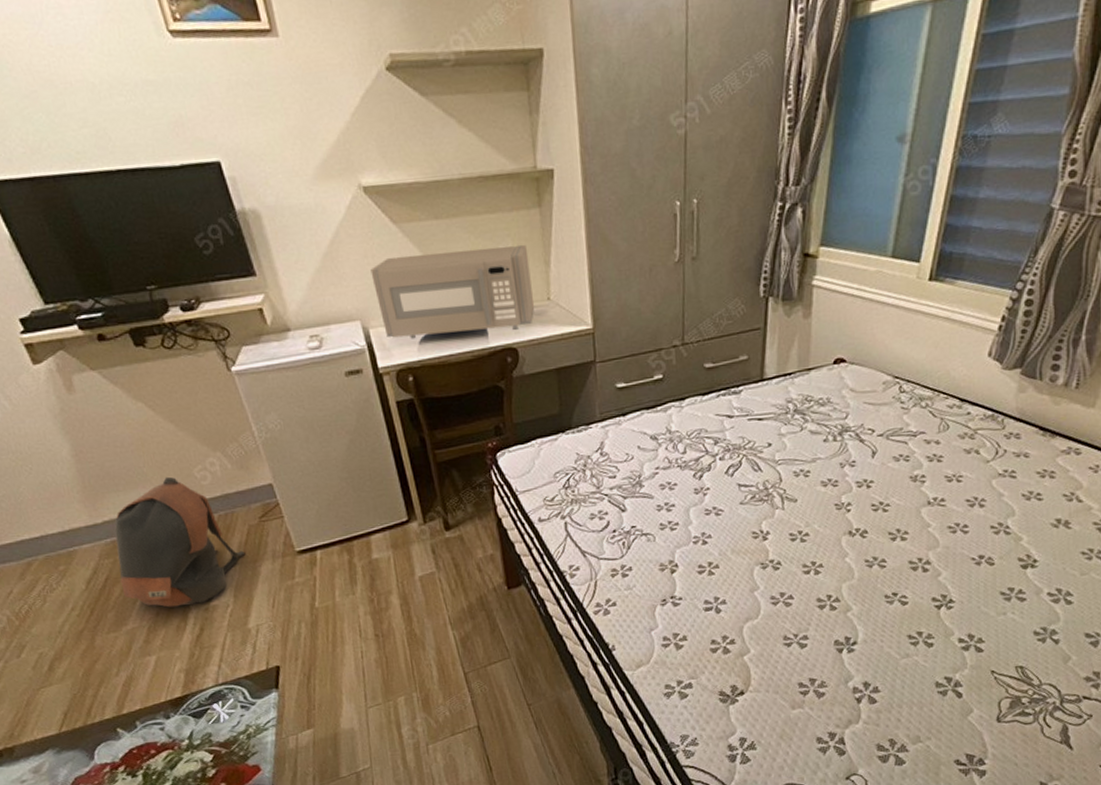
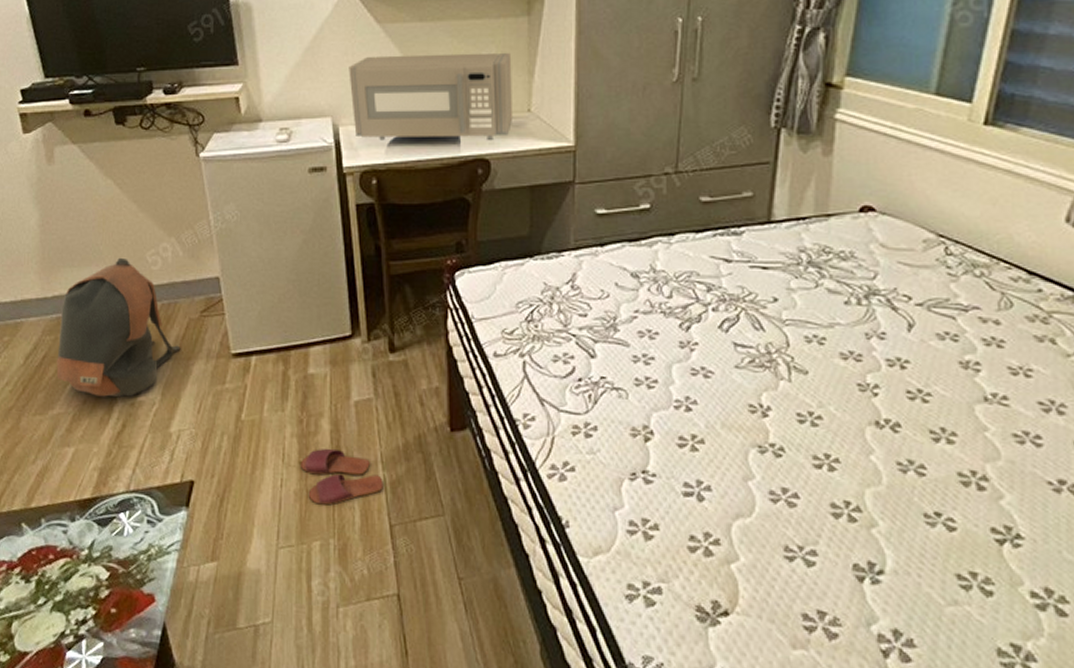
slippers: none [377,619,455,667] -> present [301,448,383,505]

